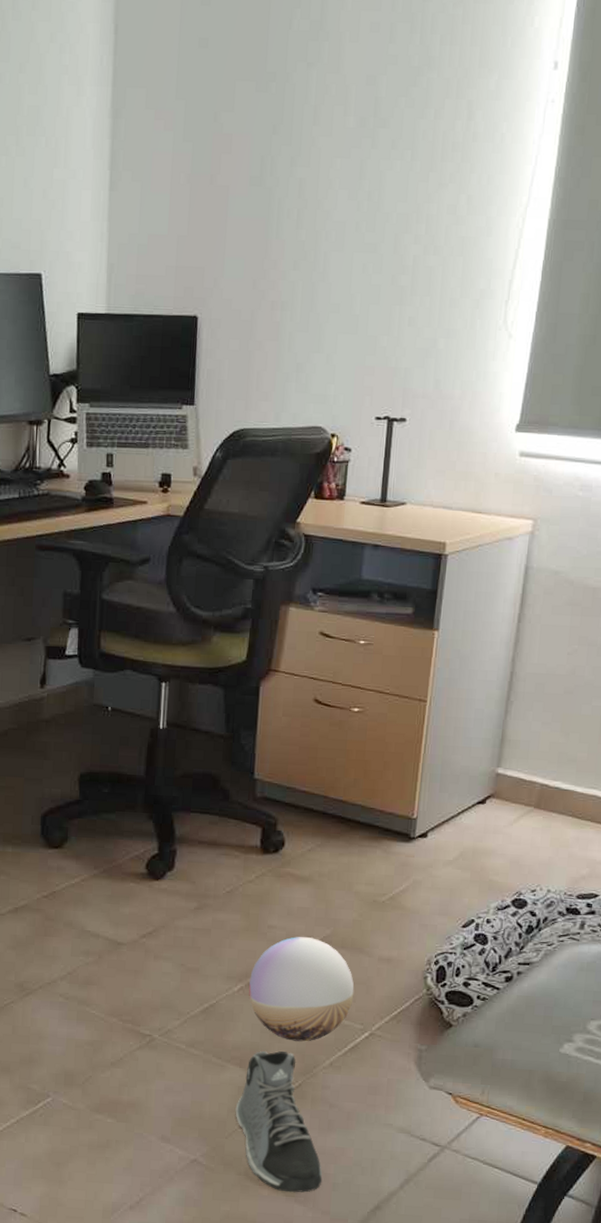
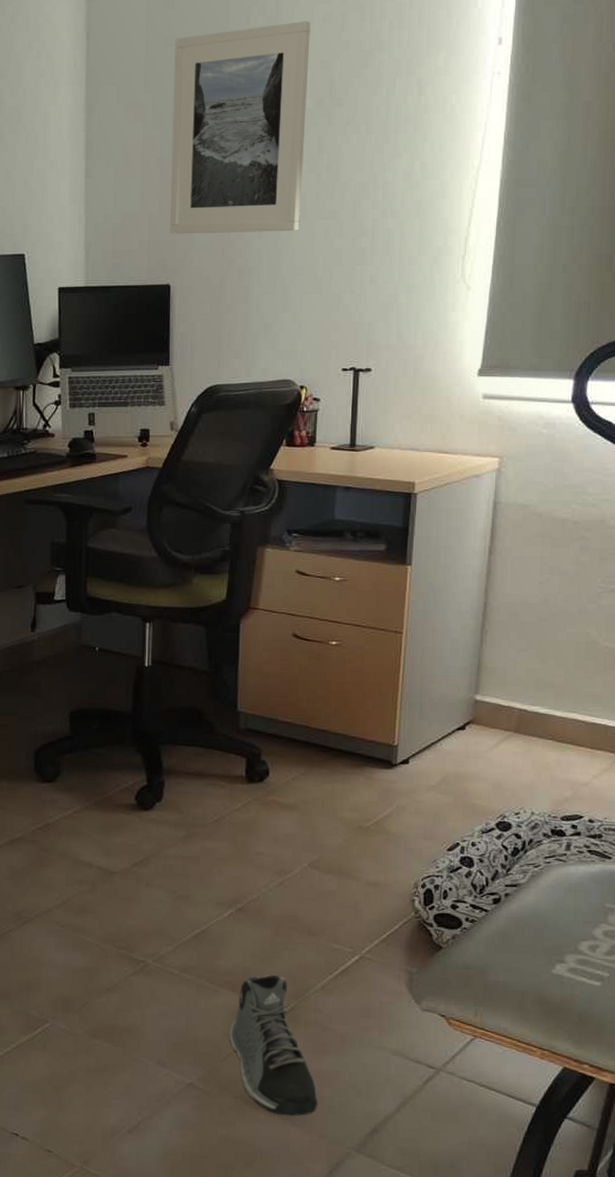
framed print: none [199,29,357,265] -> present [169,21,311,234]
ball: present [248,936,354,1042] -> none [238,862,343,966]

